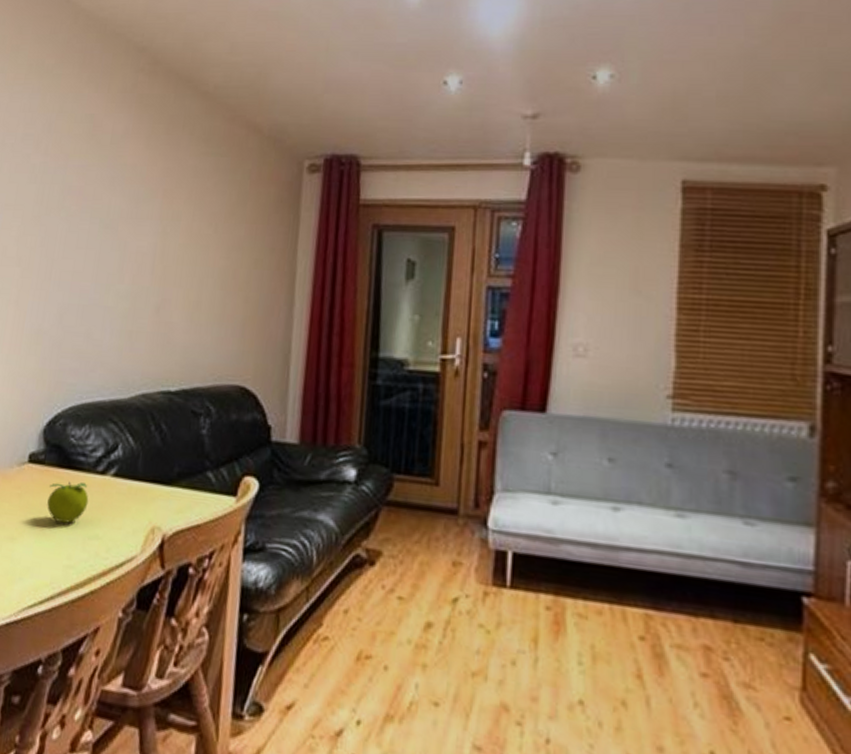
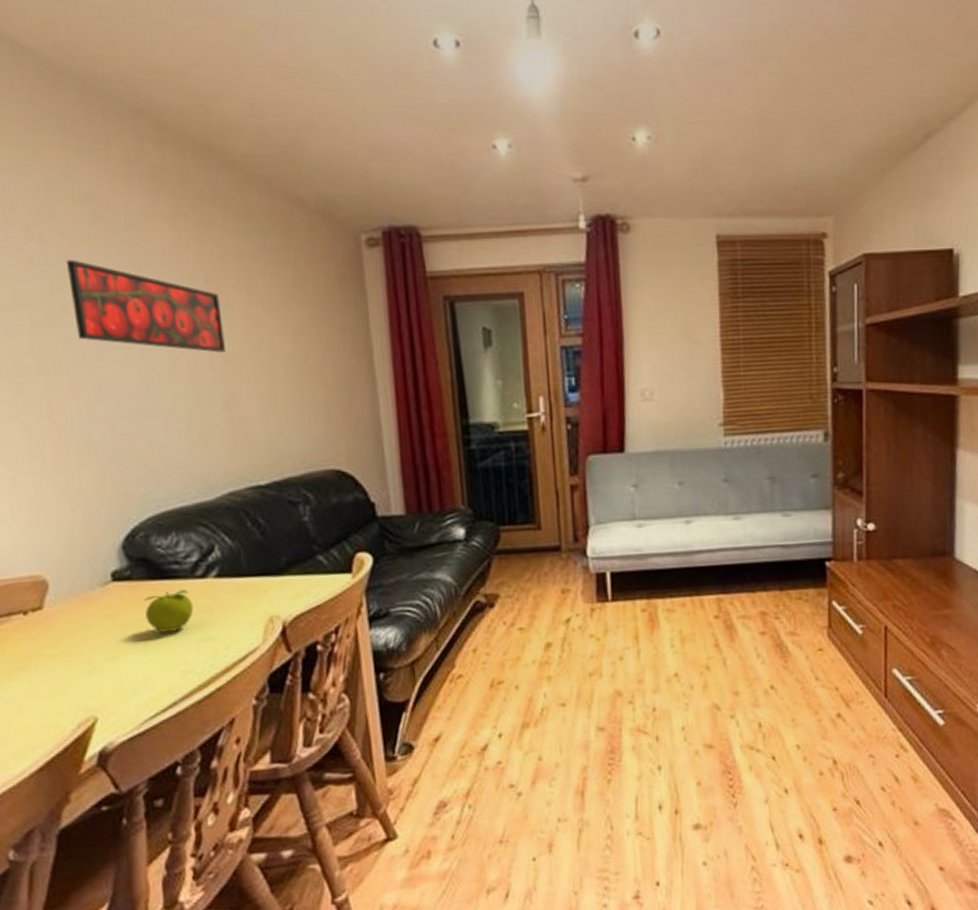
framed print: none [53,169,171,261] -> present [67,259,225,353]

